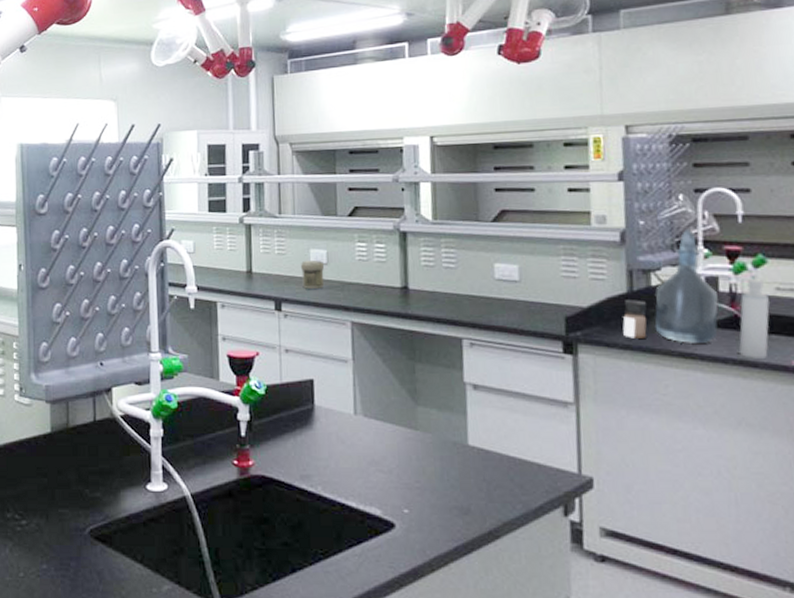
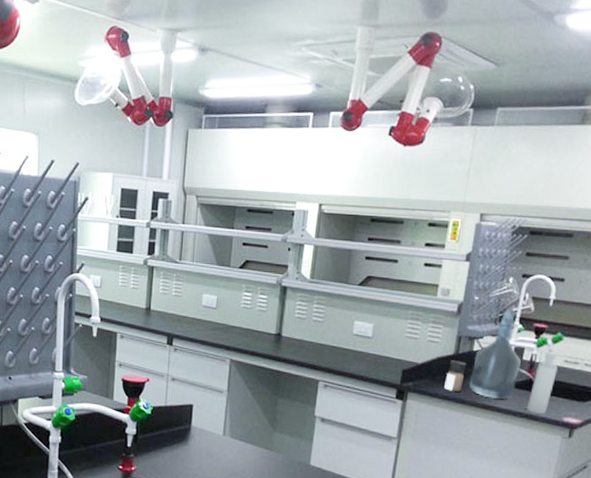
jar: present [301,261,324,289] -> none [193,304,213,329]

